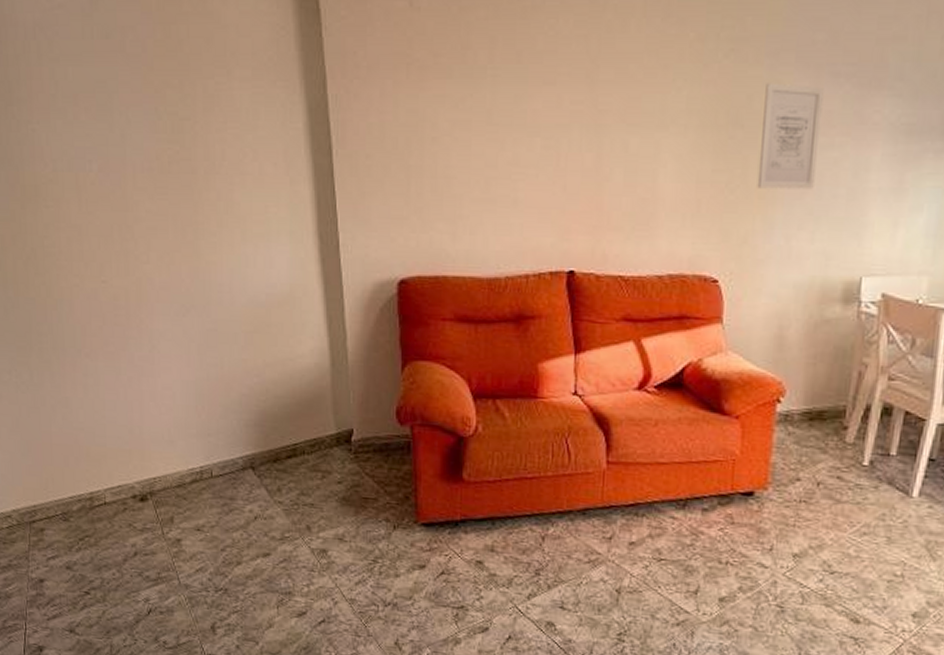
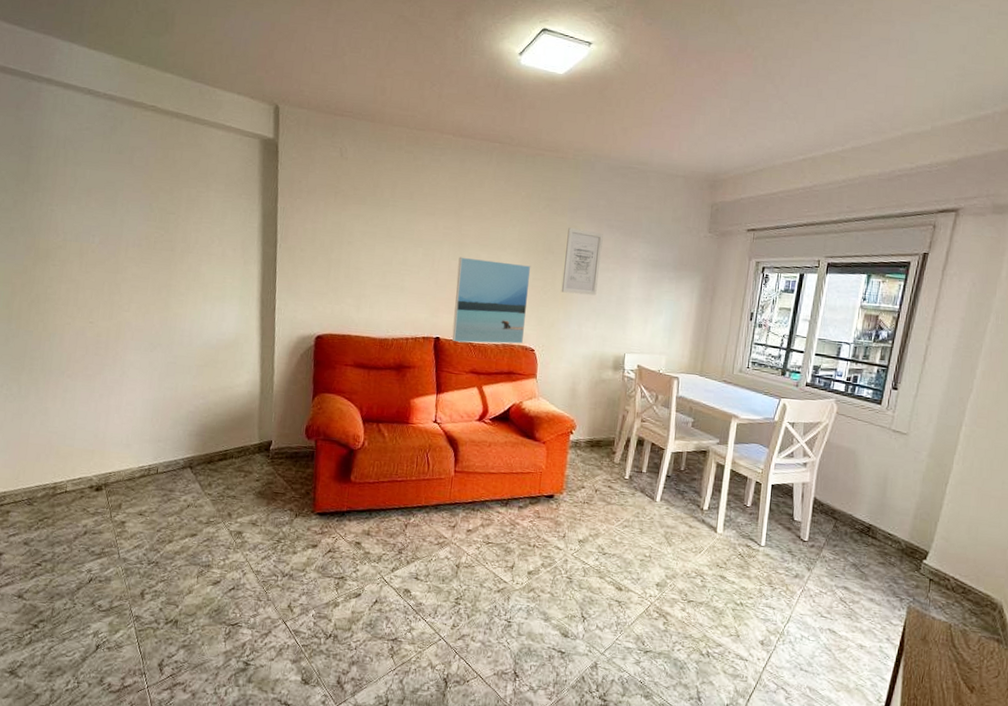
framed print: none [592,146,709,277] -> present [451,257,531,344]

